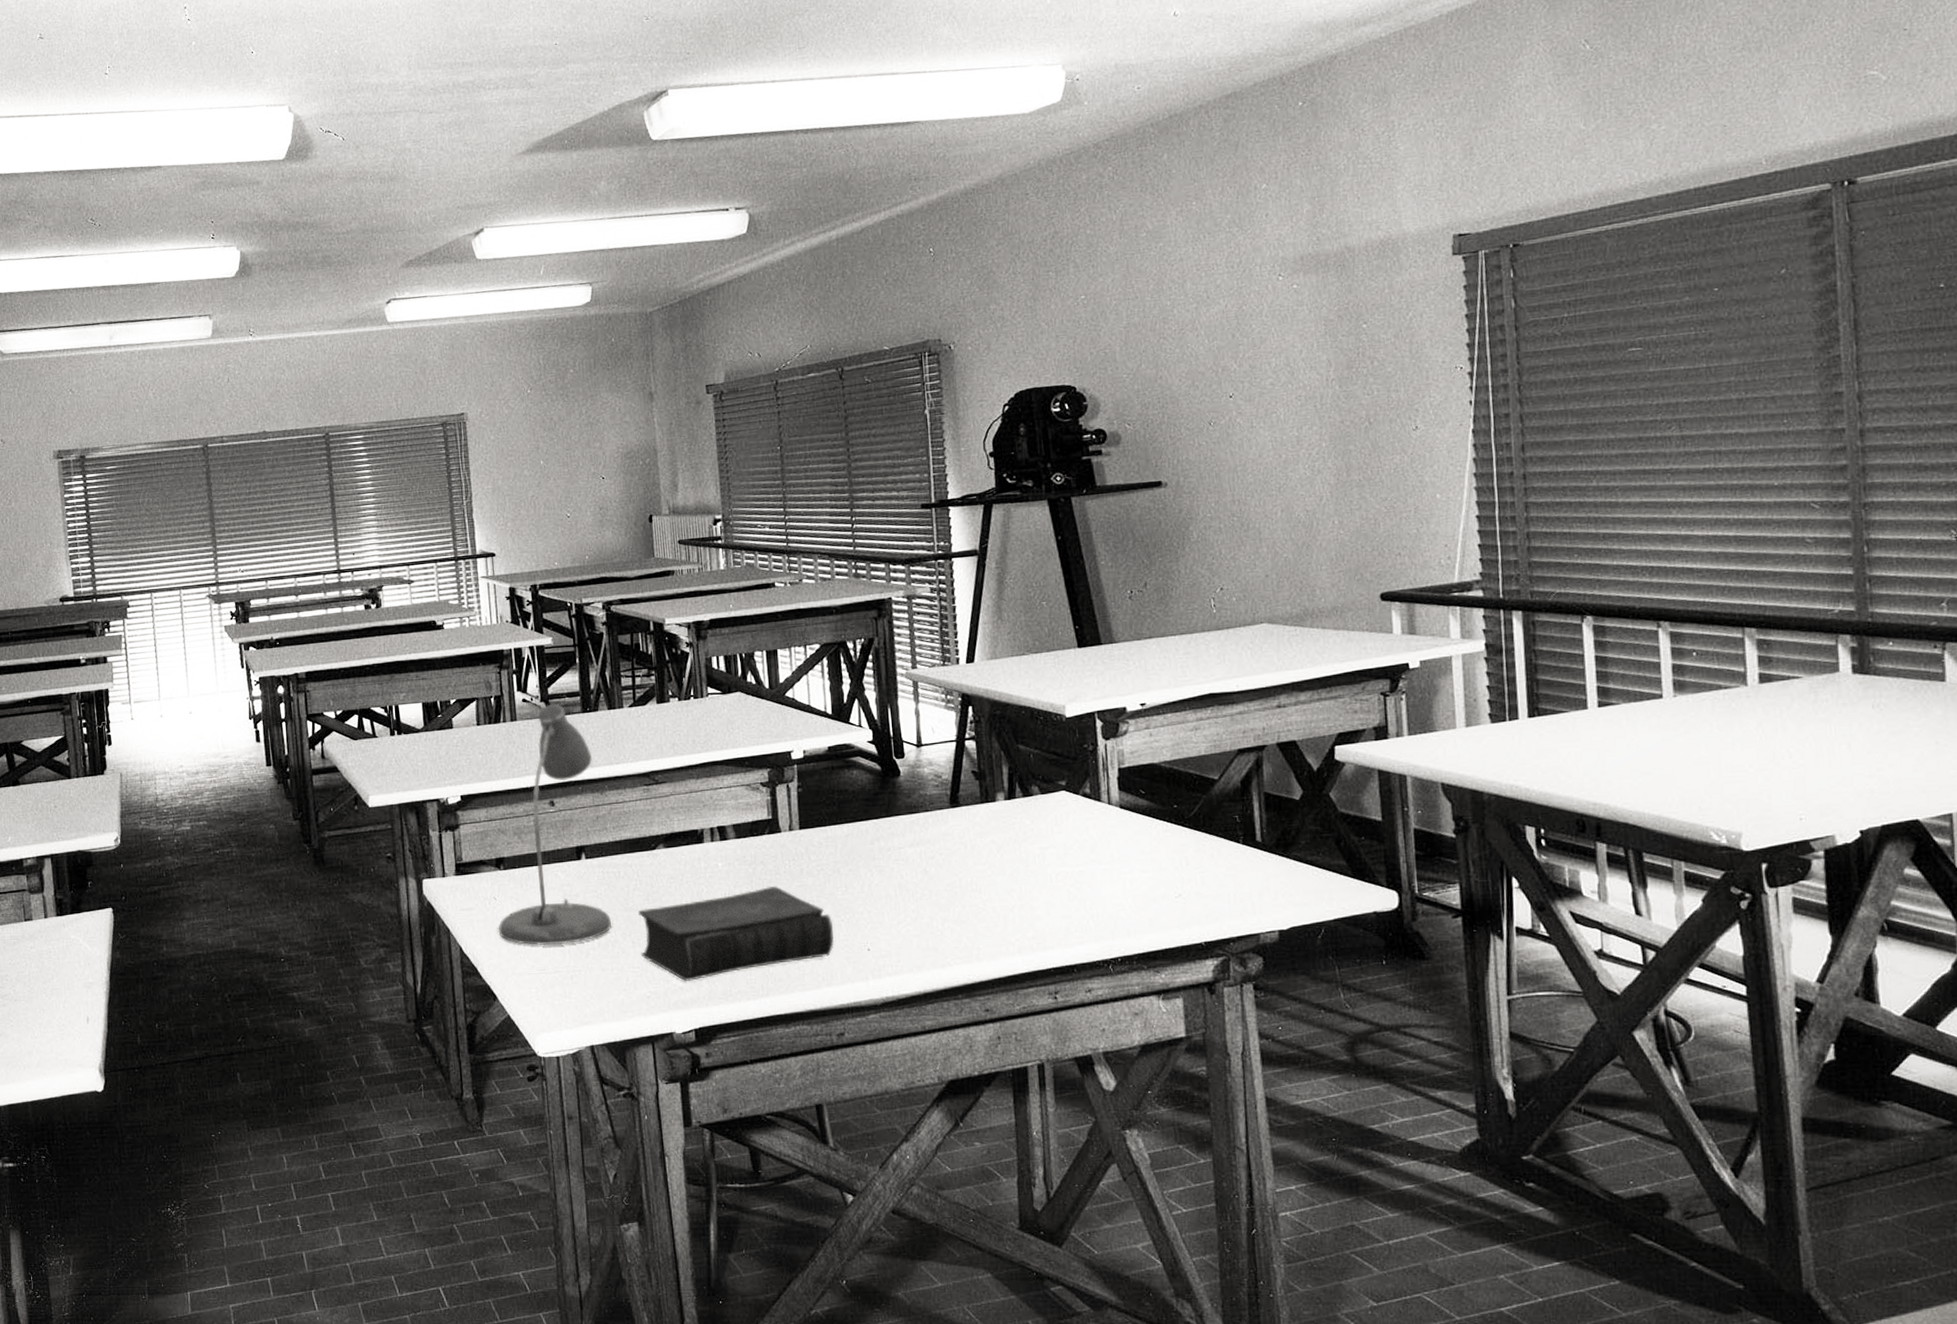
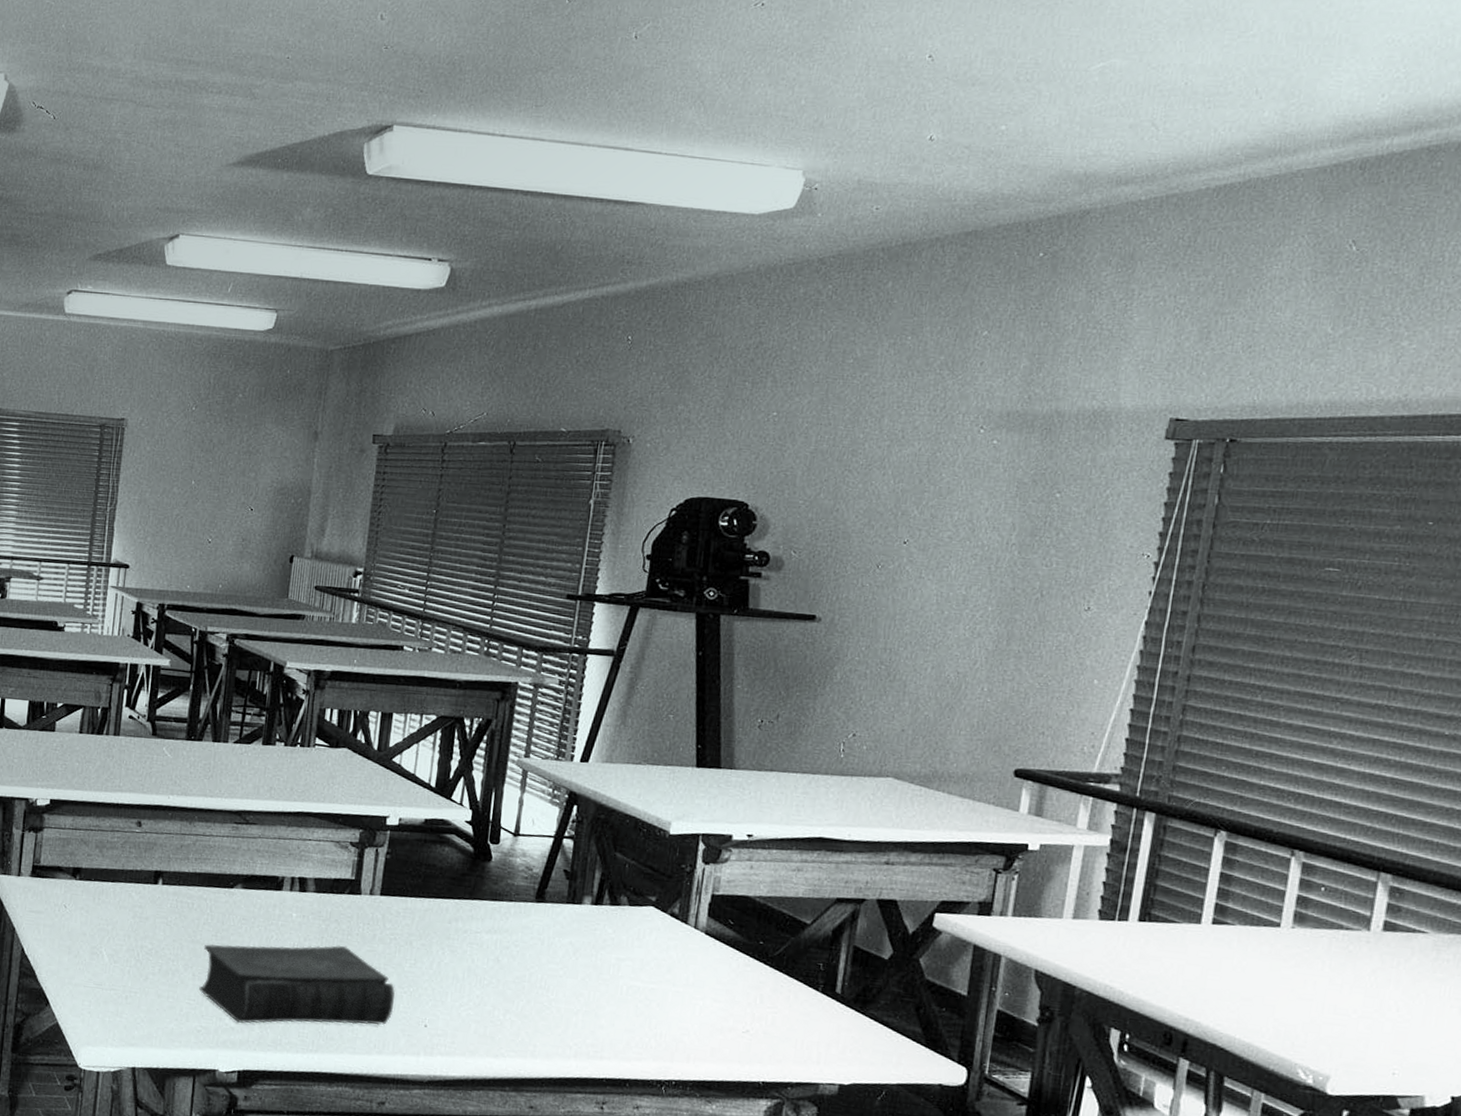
desk lamp: present [498,703,612,946] -> none [62,725,189,965]

